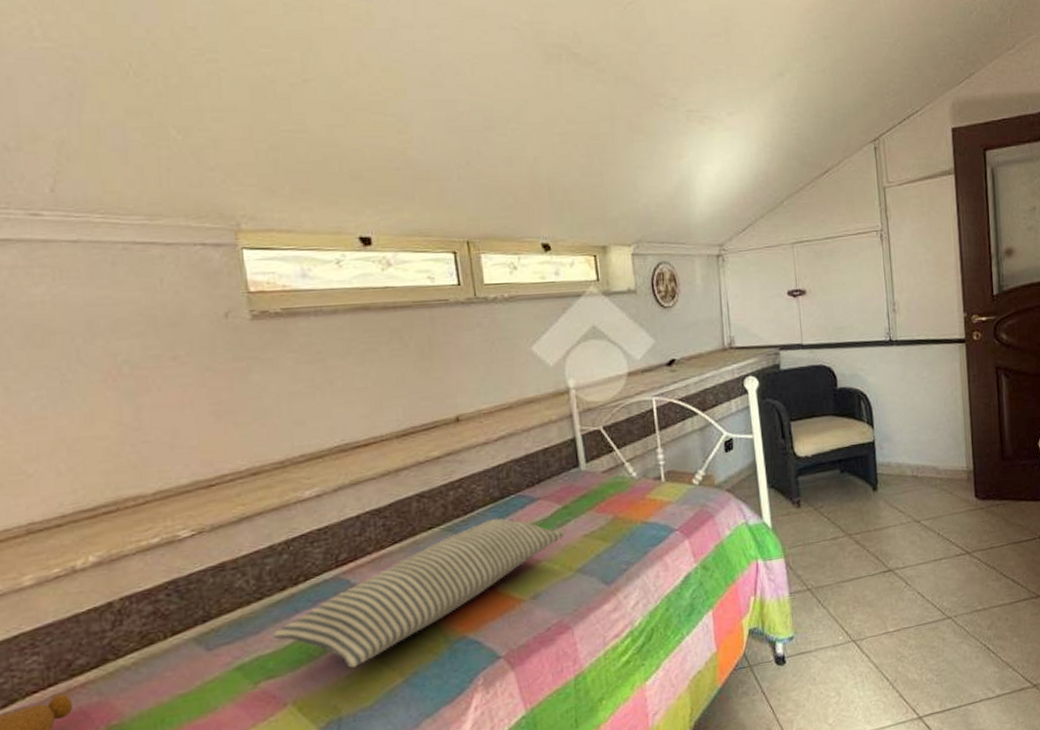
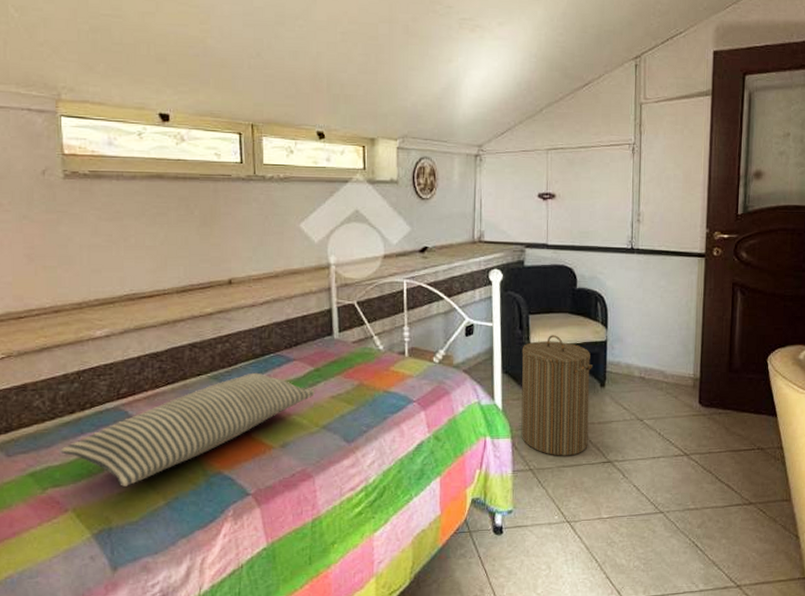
laundry hamper: none [786,441,866,571] -> present [521,335,594,456]

